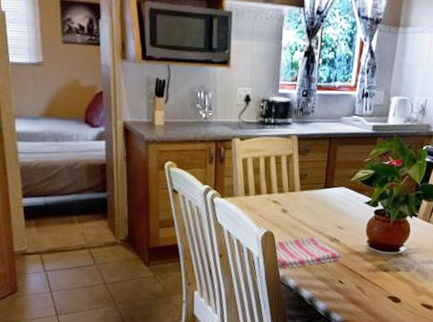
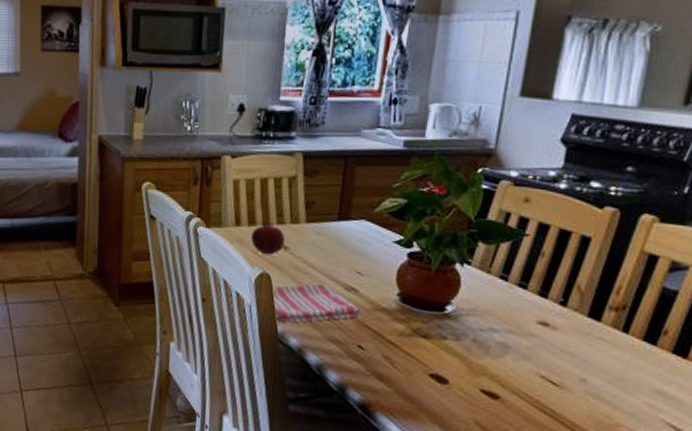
fruit: none [258,191,284,218] -> present [251,221,285,255]

